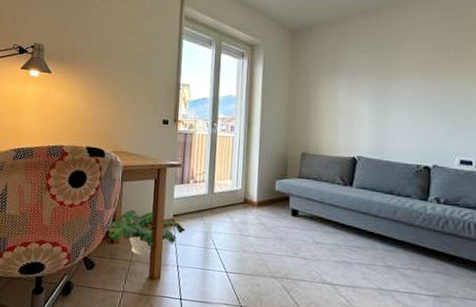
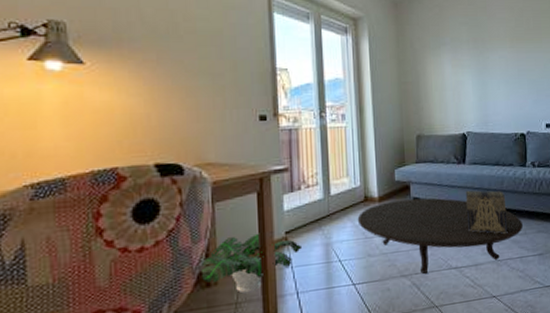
table: none [235,207,416,288] -> present [357,198,523,275]
decorative box: none [348,212,397,266] -> present [465,190,508,235]

